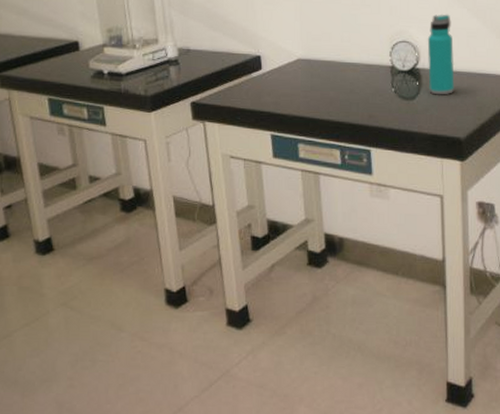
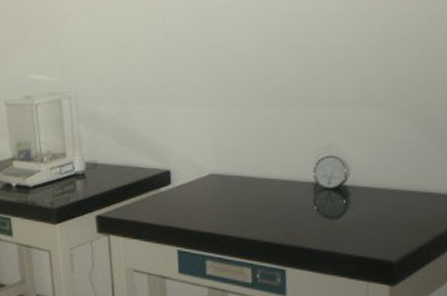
water bottle: present [427,14,455,95] -> none [357,126,391,215]

